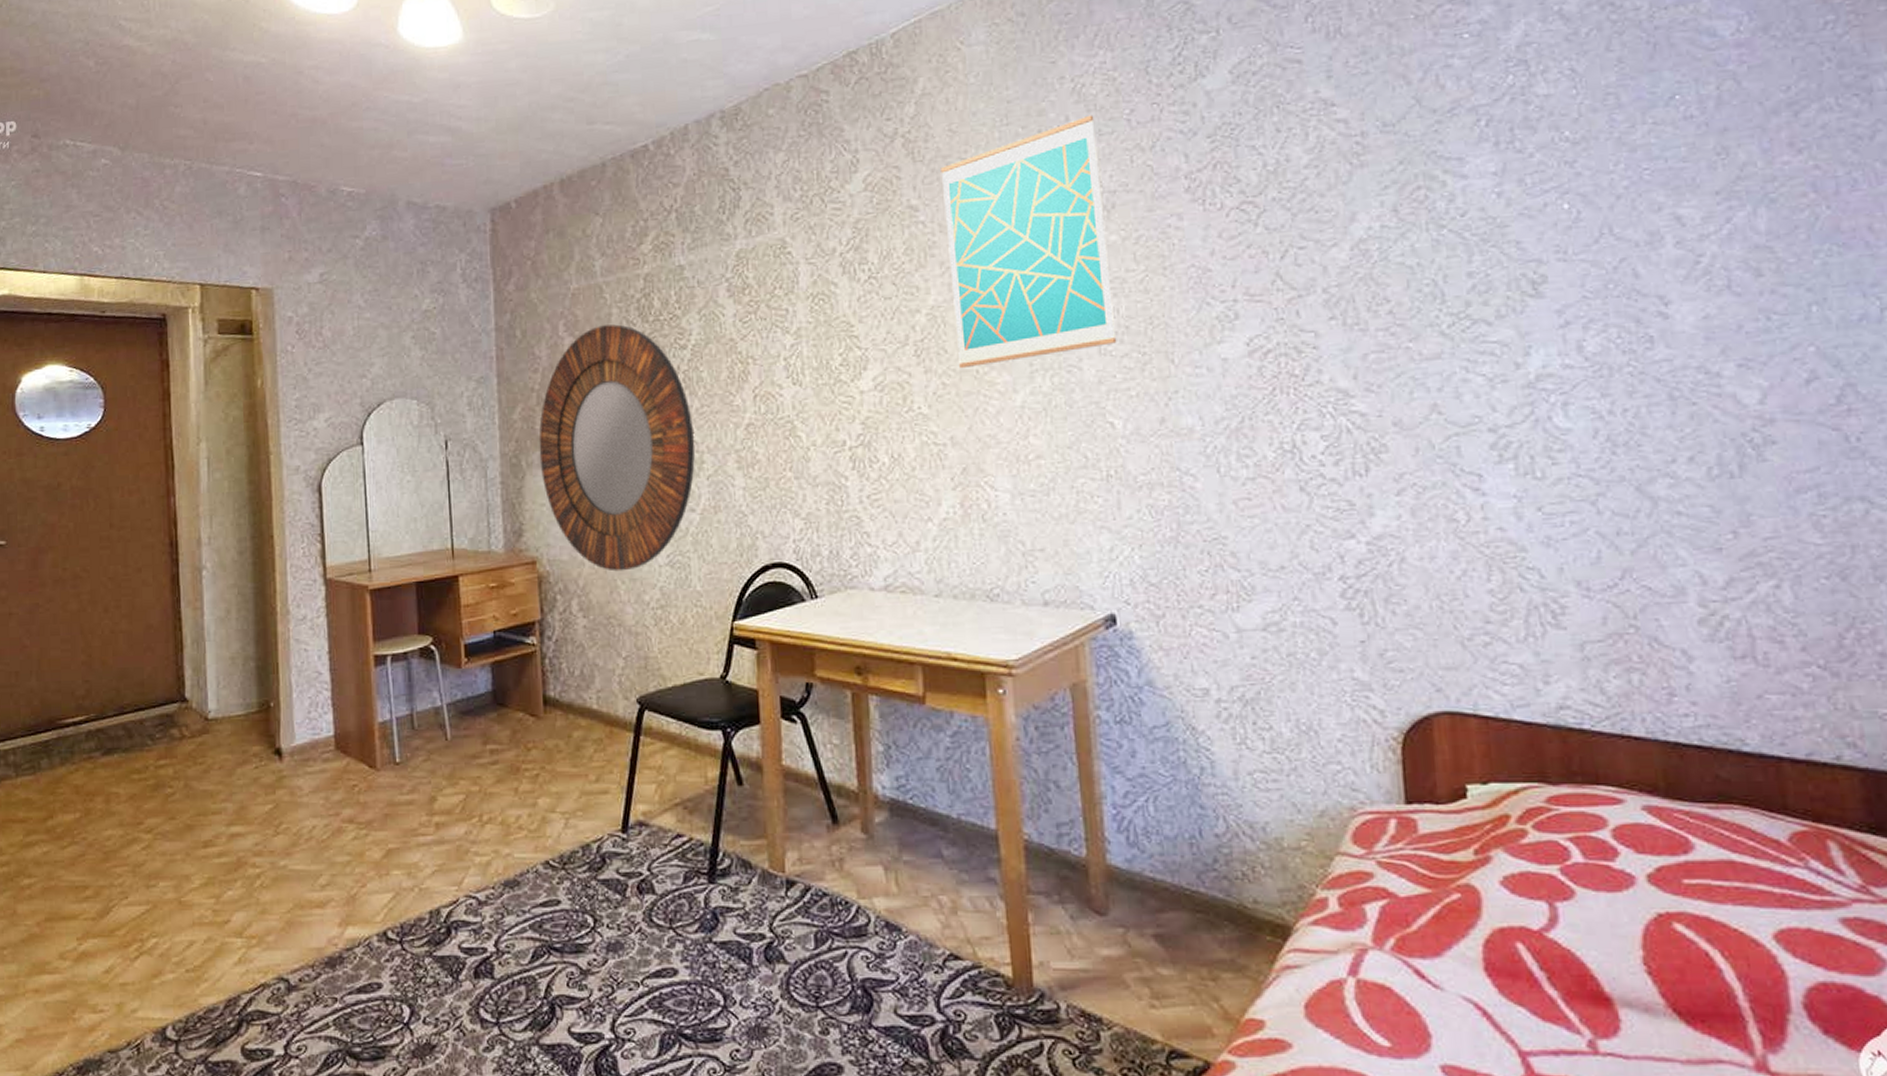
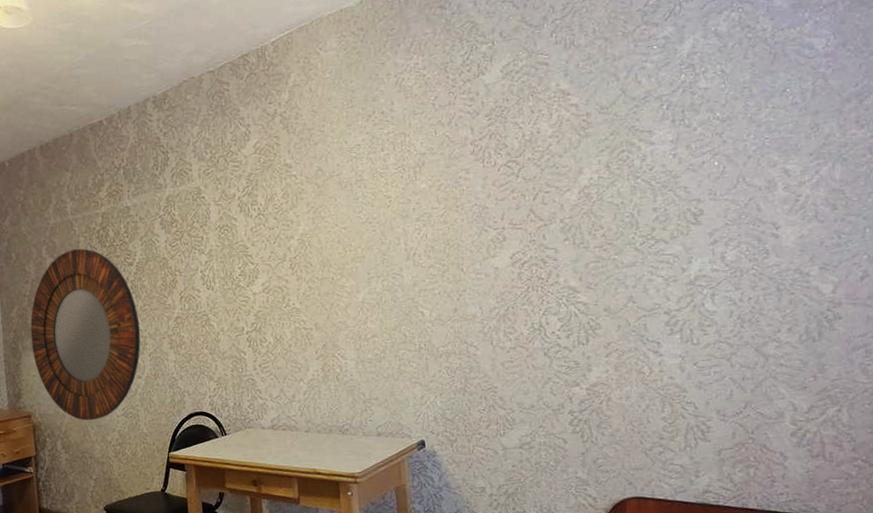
wall art: present [940,115,1117,369] -> none [306,100,426,277]

